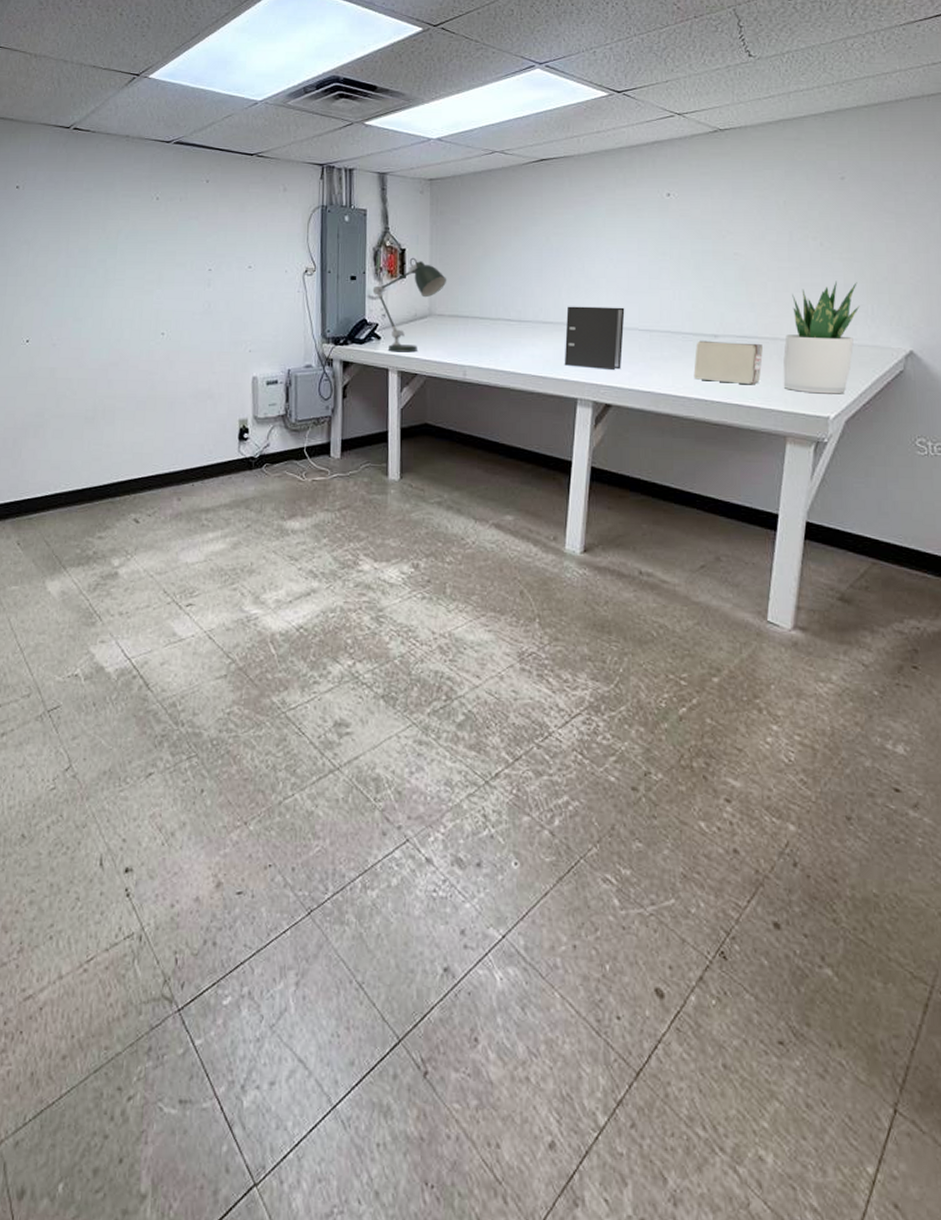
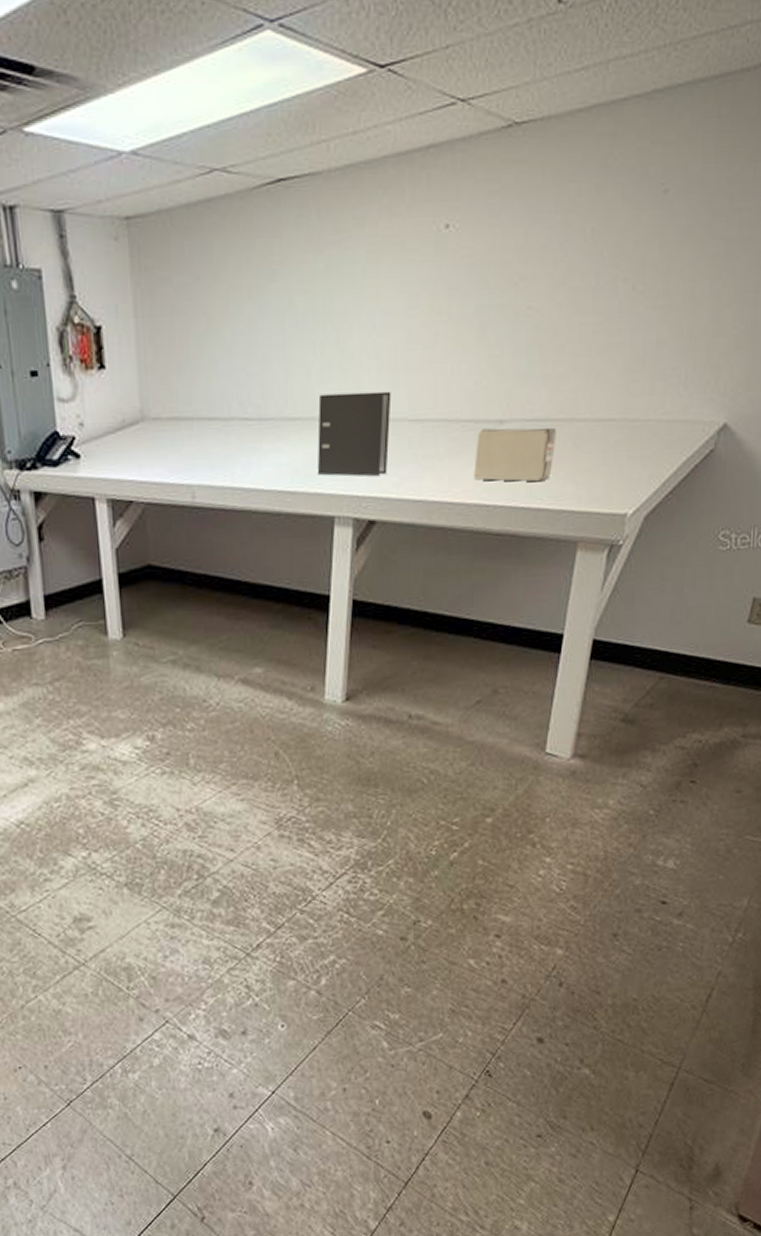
desk lamp: present [372,257,447,353] -> none [62,338,162,474]
planter: present [783,280,860,394] -> none [577,337,672,487]

